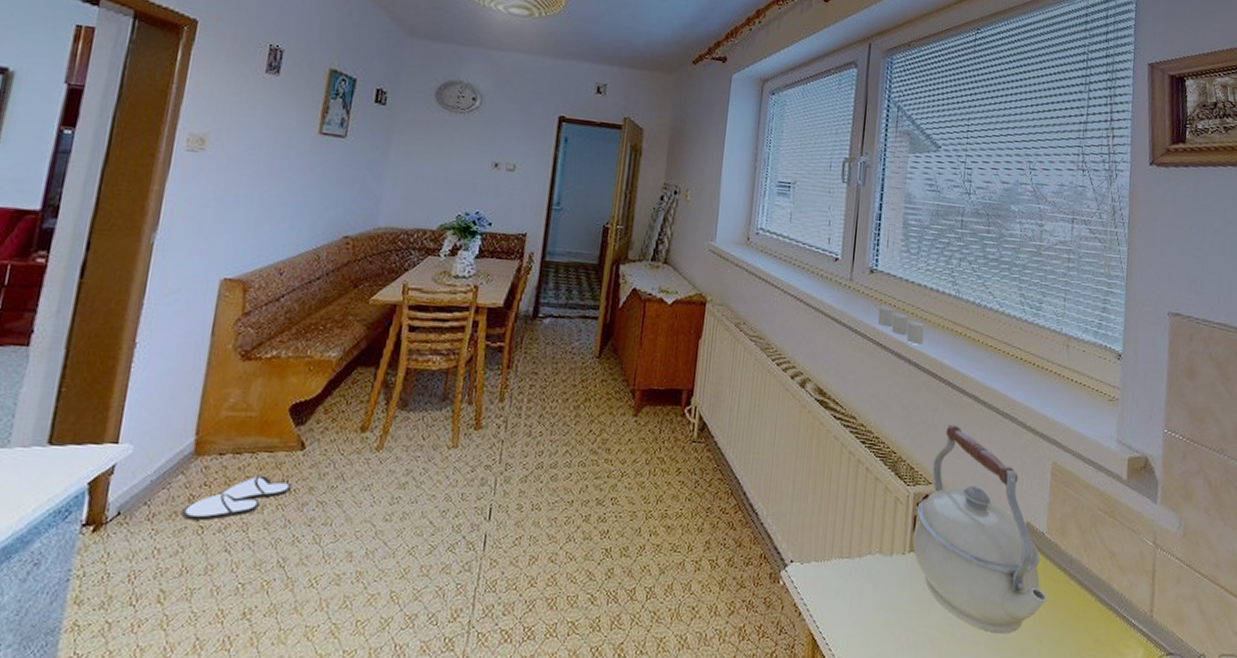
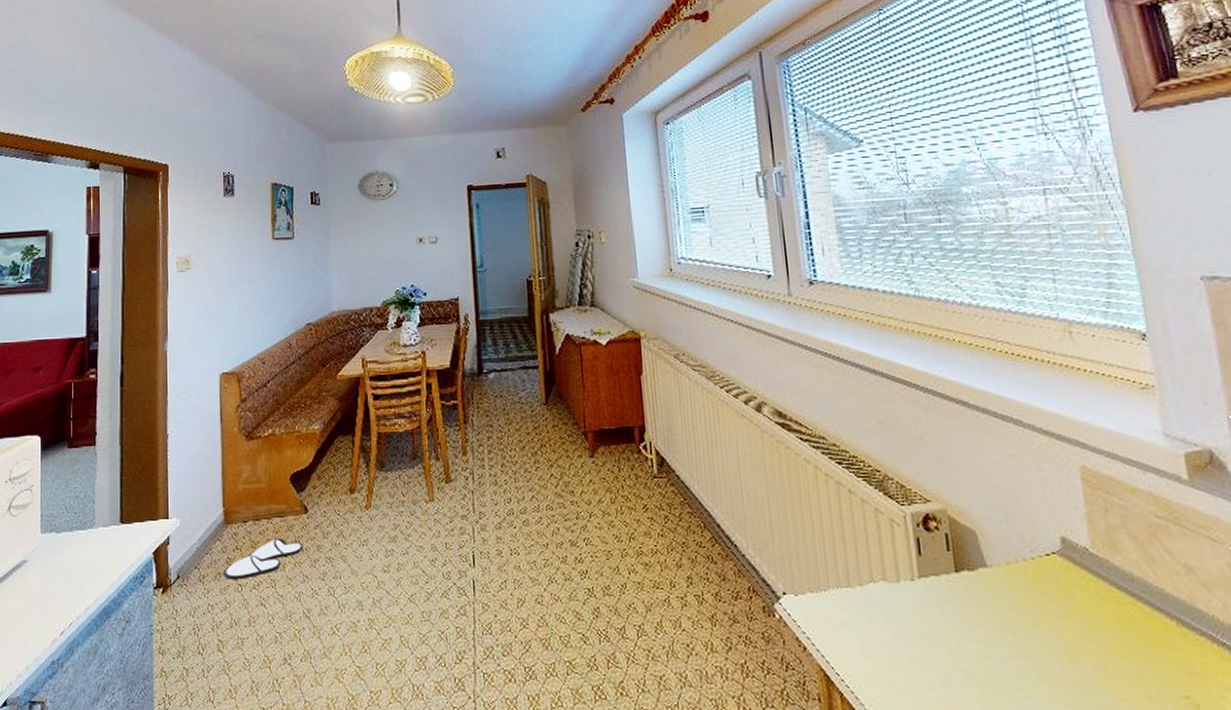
candle: present [877,305,925,345] -> none [827,317,888,354]
kettle: present [912,424,1048,634] -> none [918,434,1111,666]

